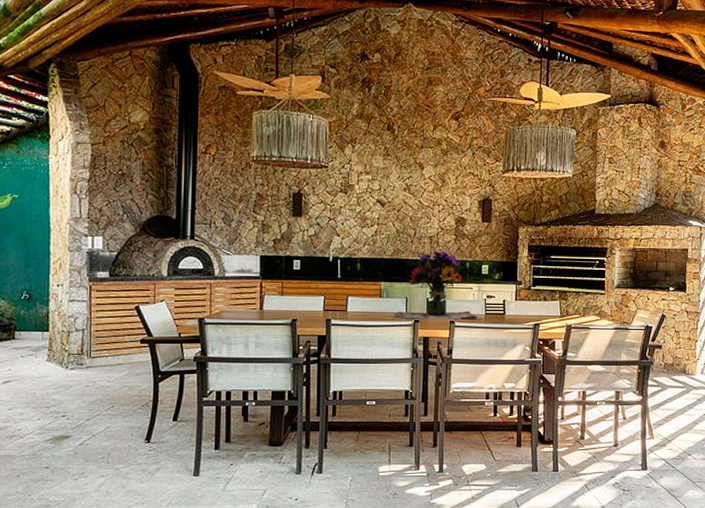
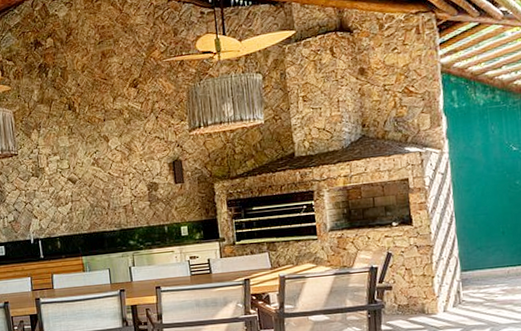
flower arrangement: present [393,248,482,320] -> none [98,217,188,290]

